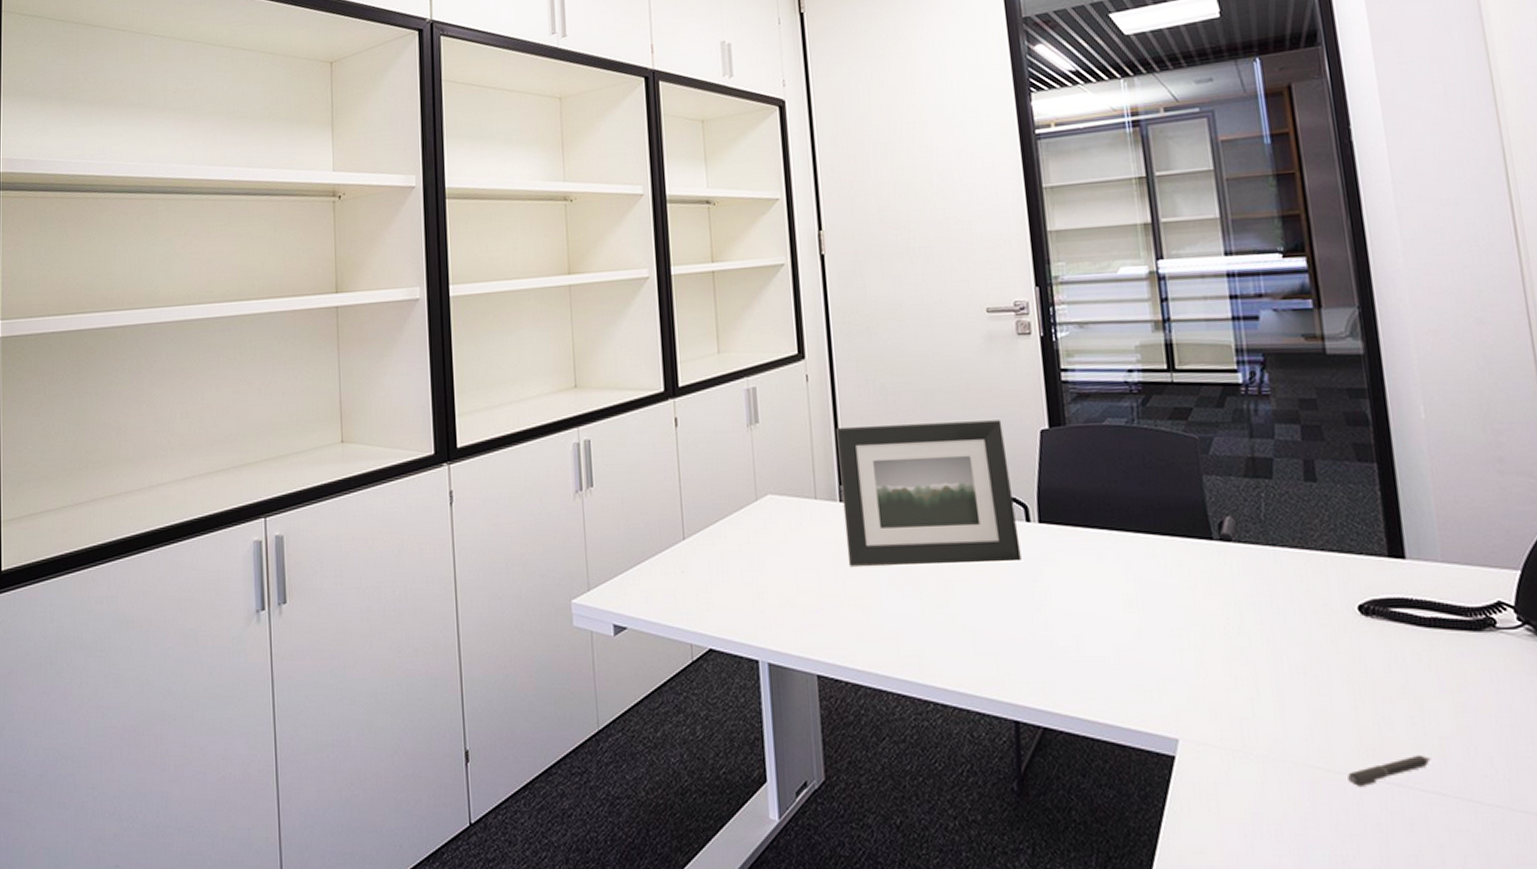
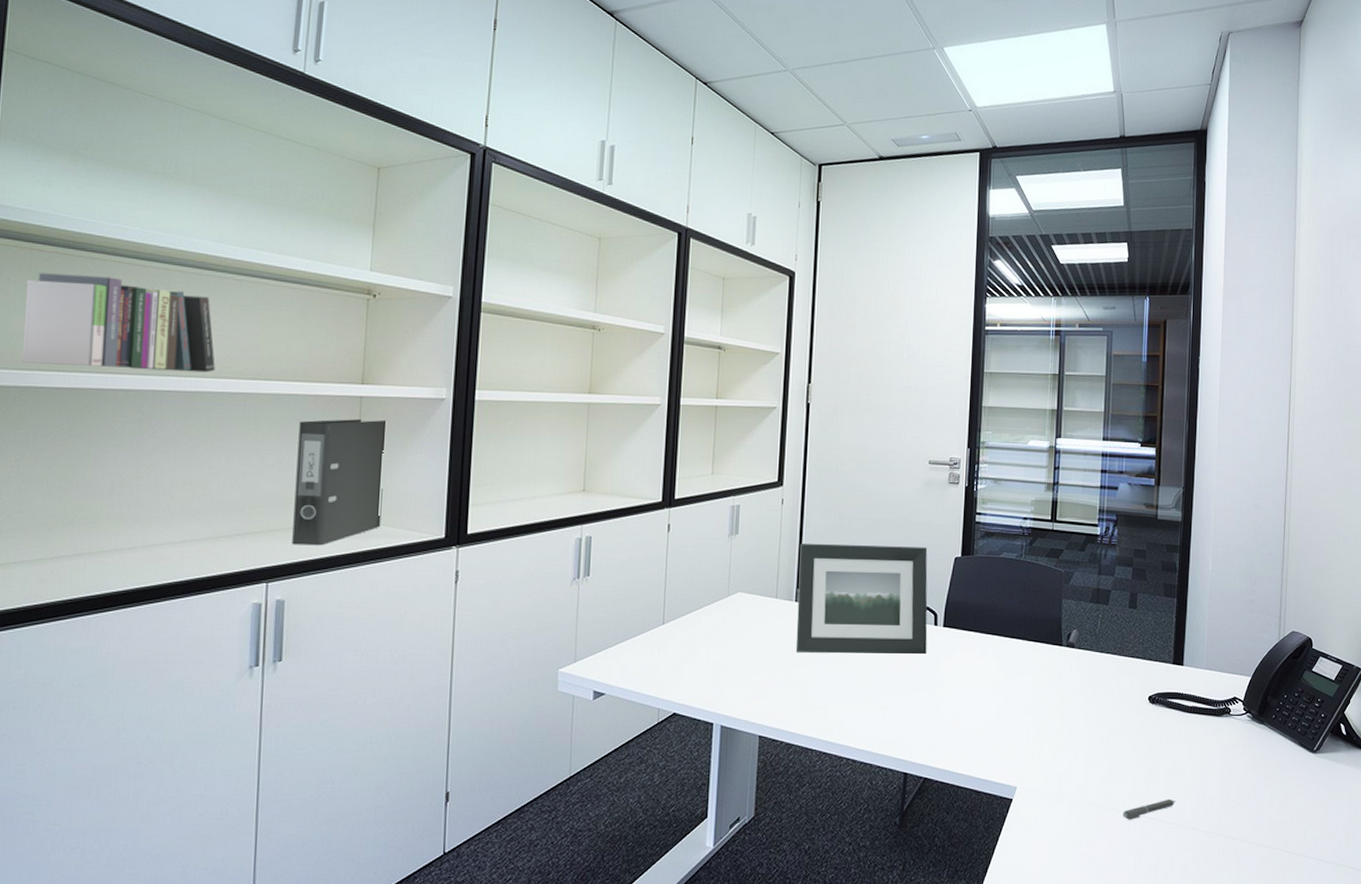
books: none [34,214,199,310] -> present [22,273,215,373]
binder: none [281,330,369,475] -> present [292,418,385,546]

